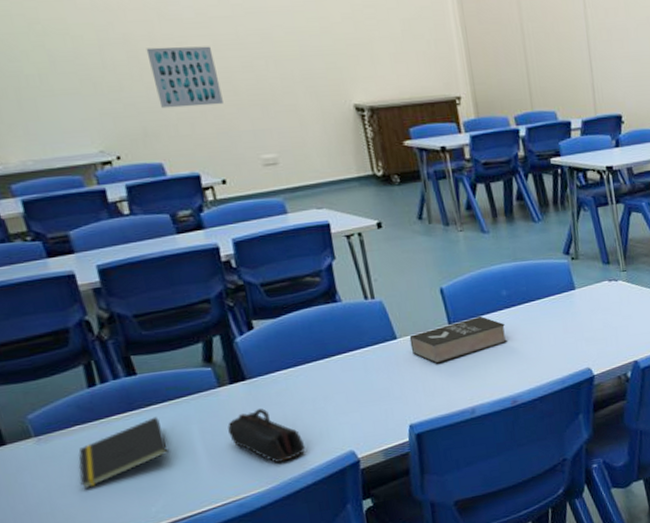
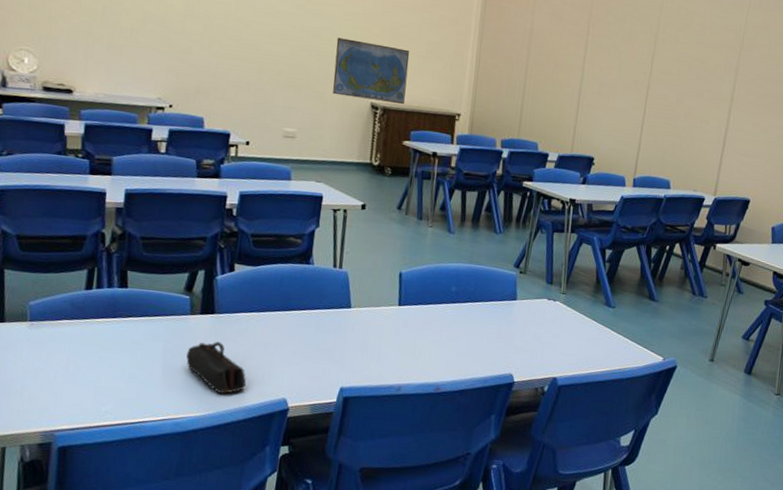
notepad: present [78,416,169,490] -> none [52,327,133,378]
wall art: present [146,46,223,109] -> none [216,24,271,81]
world map: none [292,33,393,104] -> present [333,37,410,105]
book: present [409,316,507,364] -> none [360,304,447,339]

